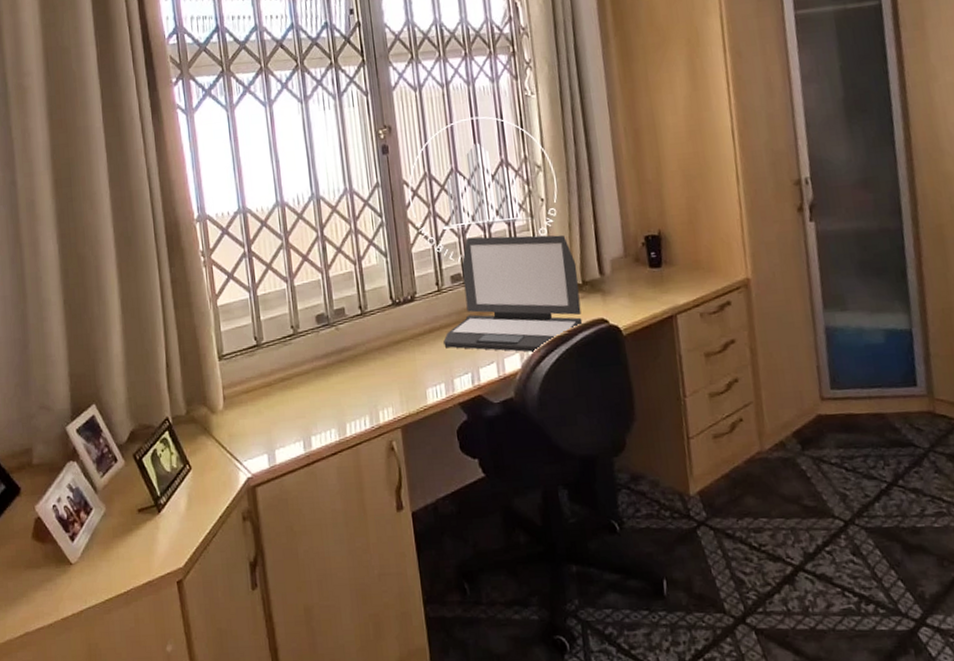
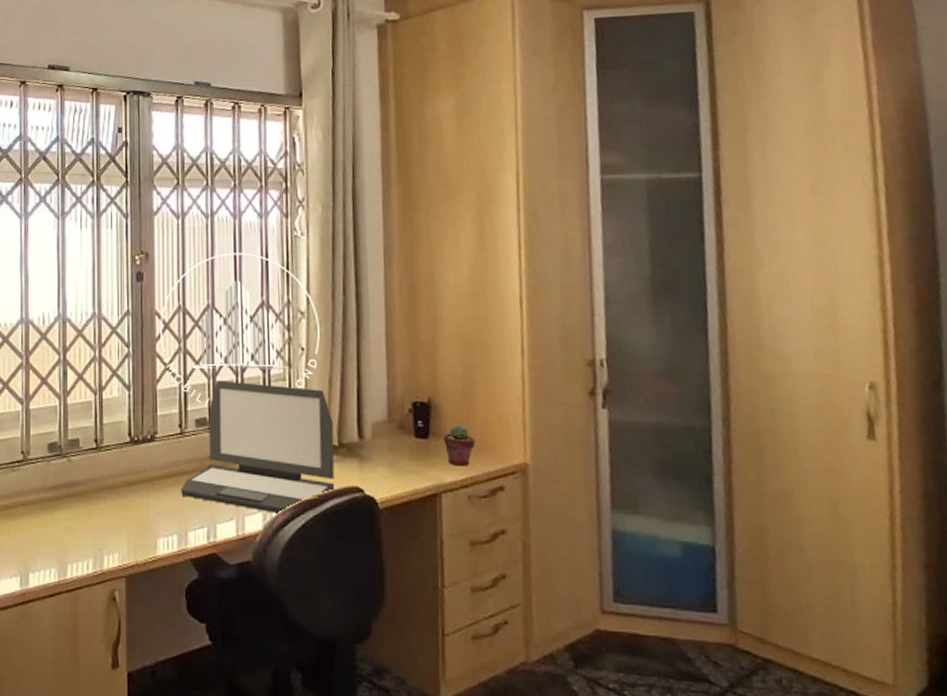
potted succulent: none [675,252,703,289] -> present [444,425,475,466]

